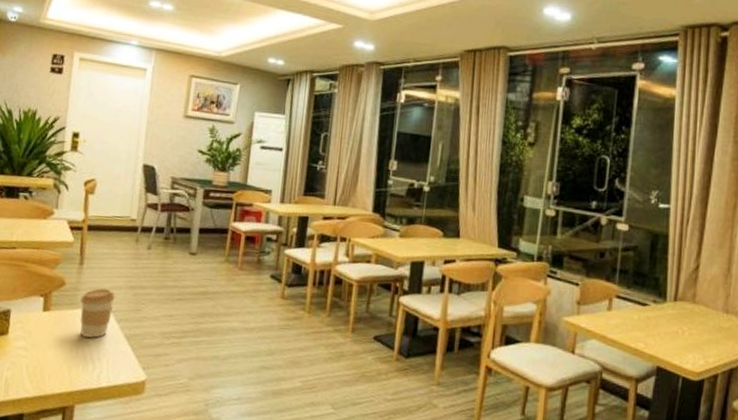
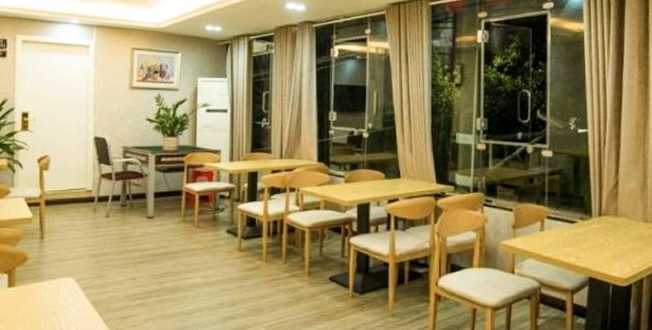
coffee cup: present [80,288,115,338] -> none [45,260,78,308]

